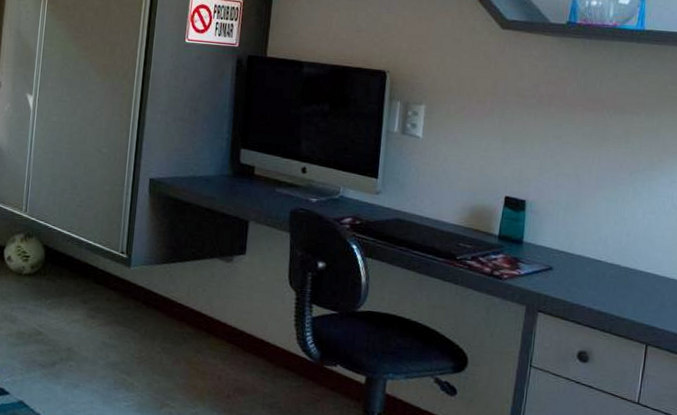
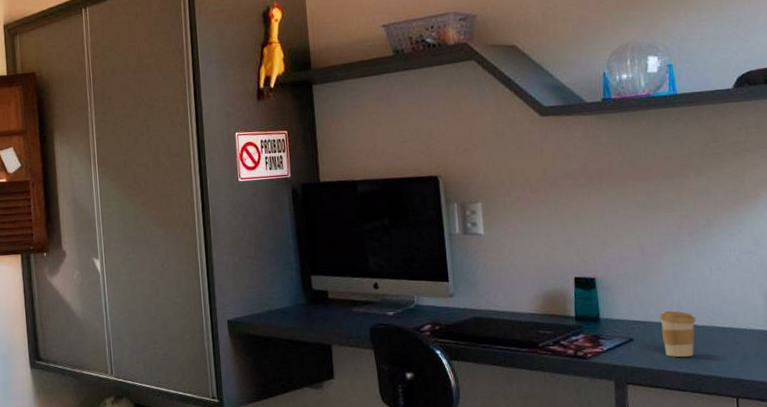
coffee cup: none [582,246,621,296] -> present [659,311,697,358]

